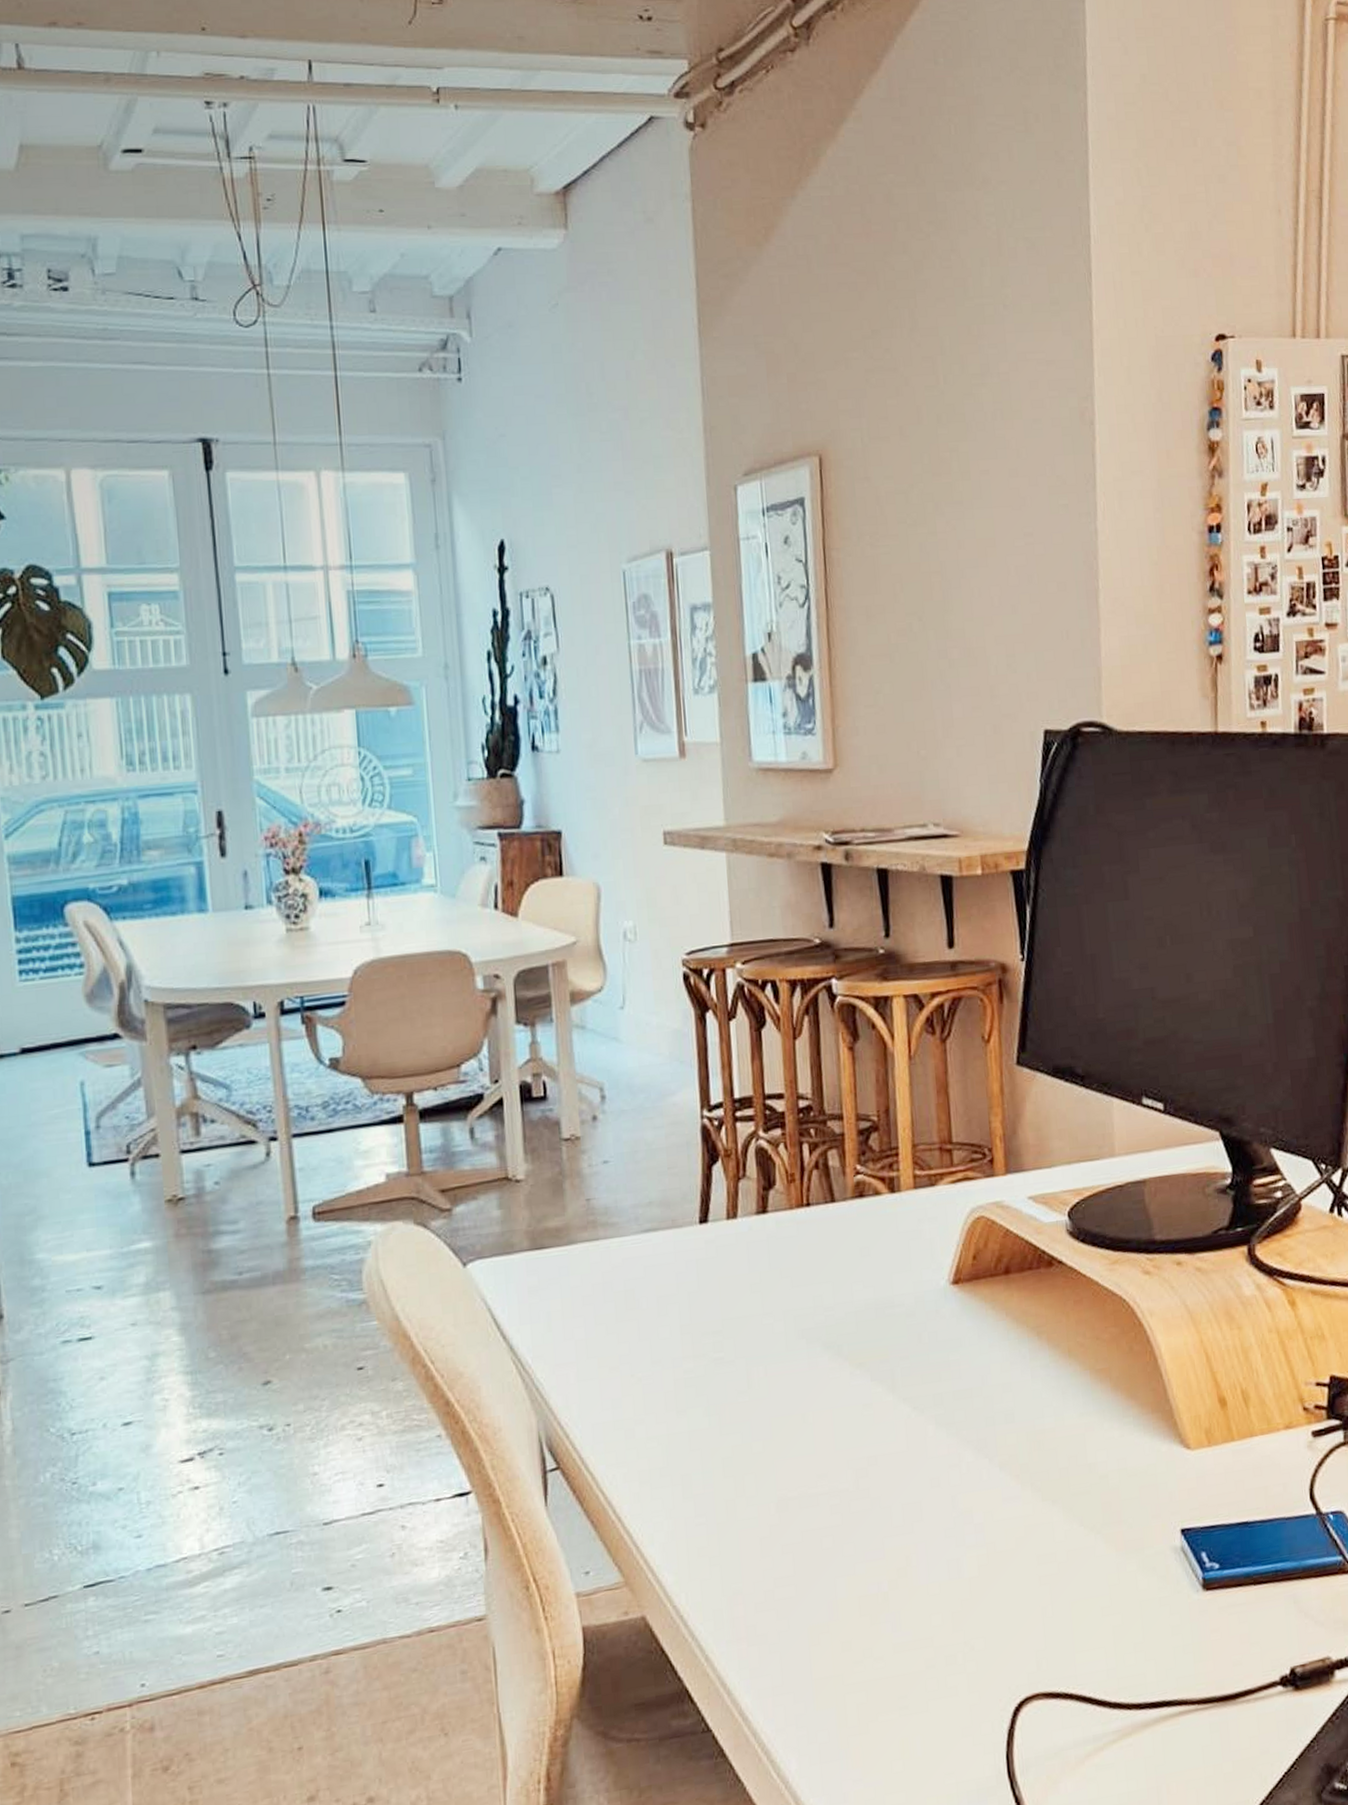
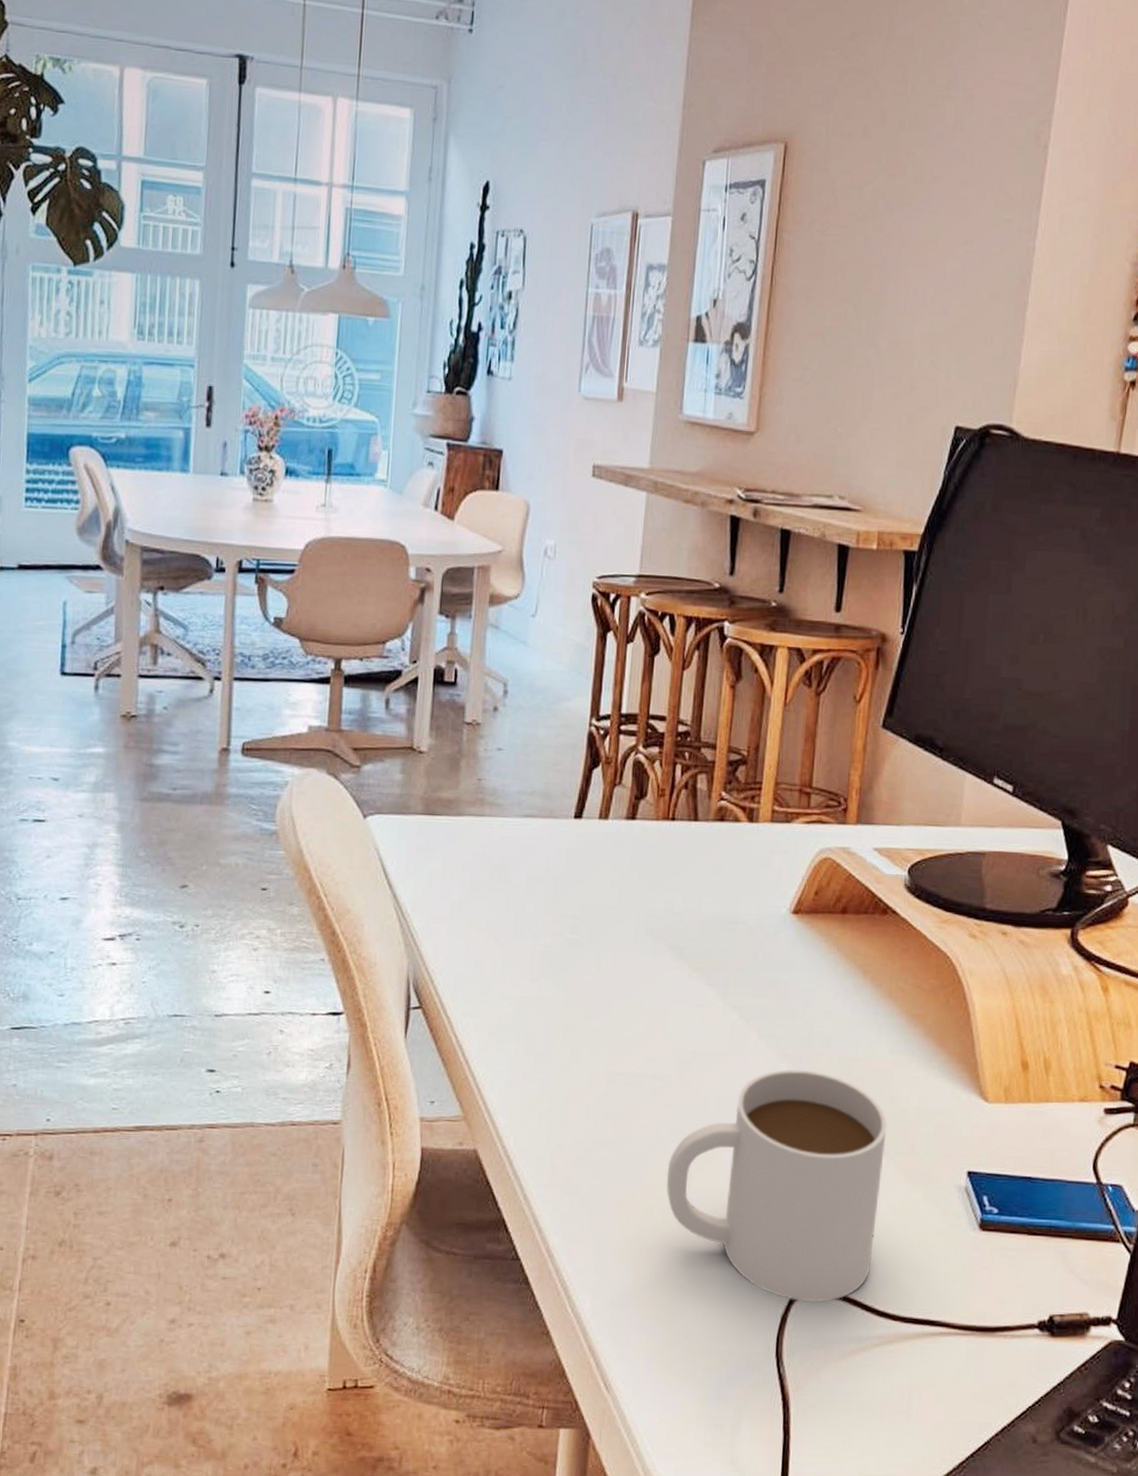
mug: none [859,1452,1095,1712] -> present [666,1069,887,1303]

